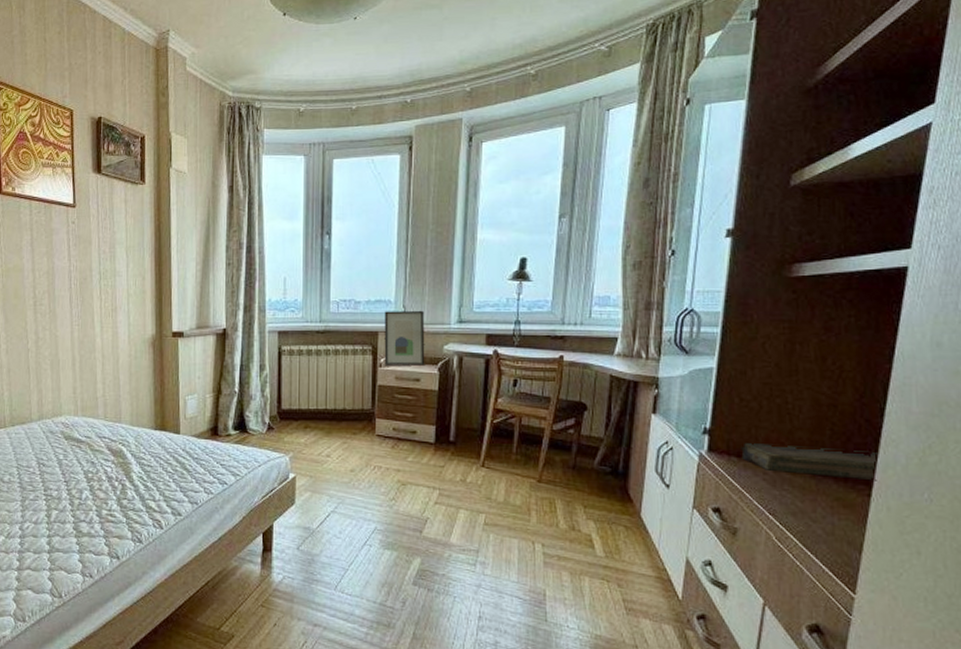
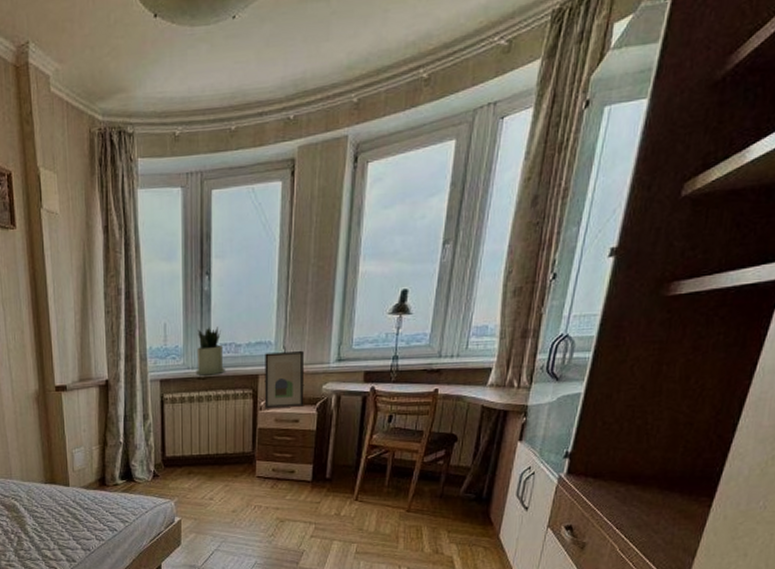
planter: none [314,283,346,330] -> present [195,326,226,376]
decorative box: present [741,443,879,481] -> none [597,463,725,493]

